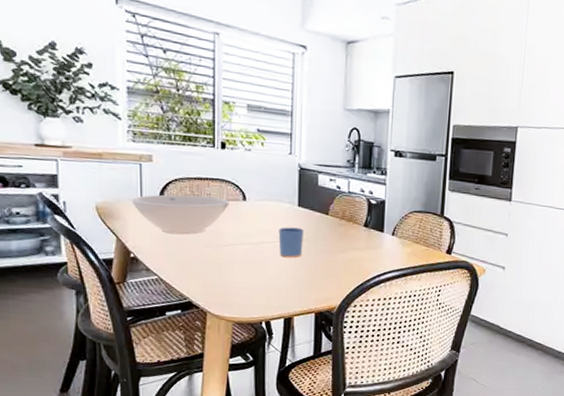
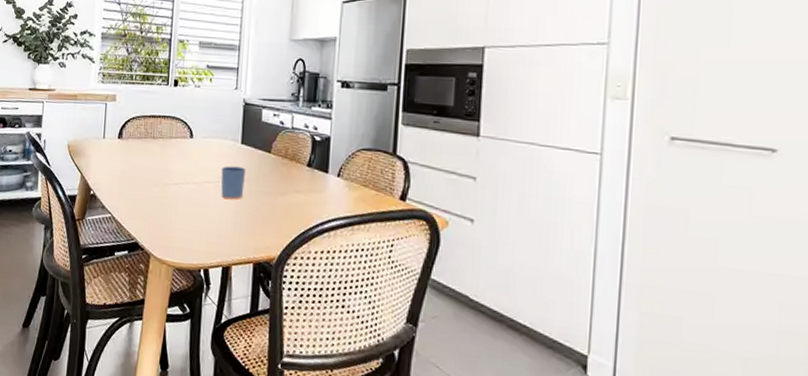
bowl: present [131,194,229,235] -> none [96,132,178,173]

